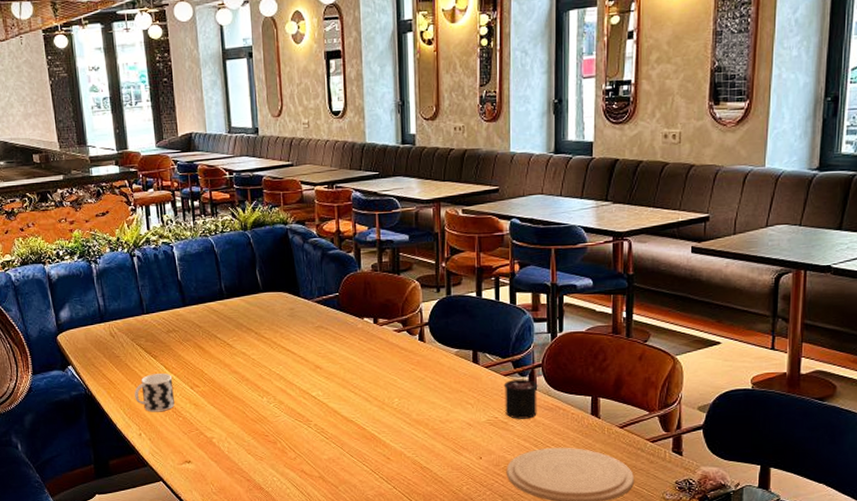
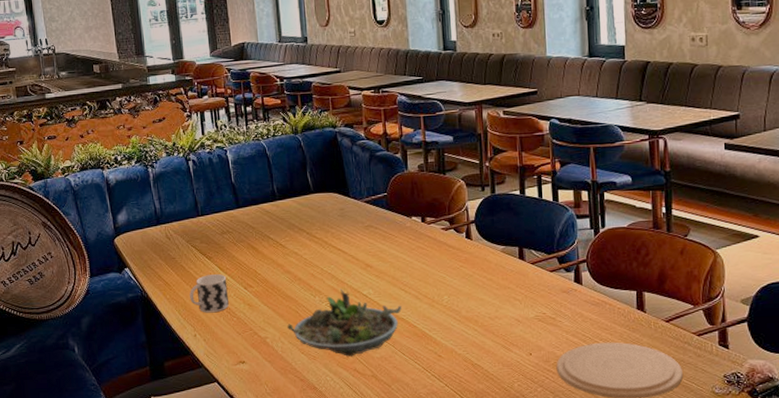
succulent planter: none [234,390,351,458] -> present [287,289,402,356]
candle: present [503,367,538,419] -> none [550,262,584,315]

